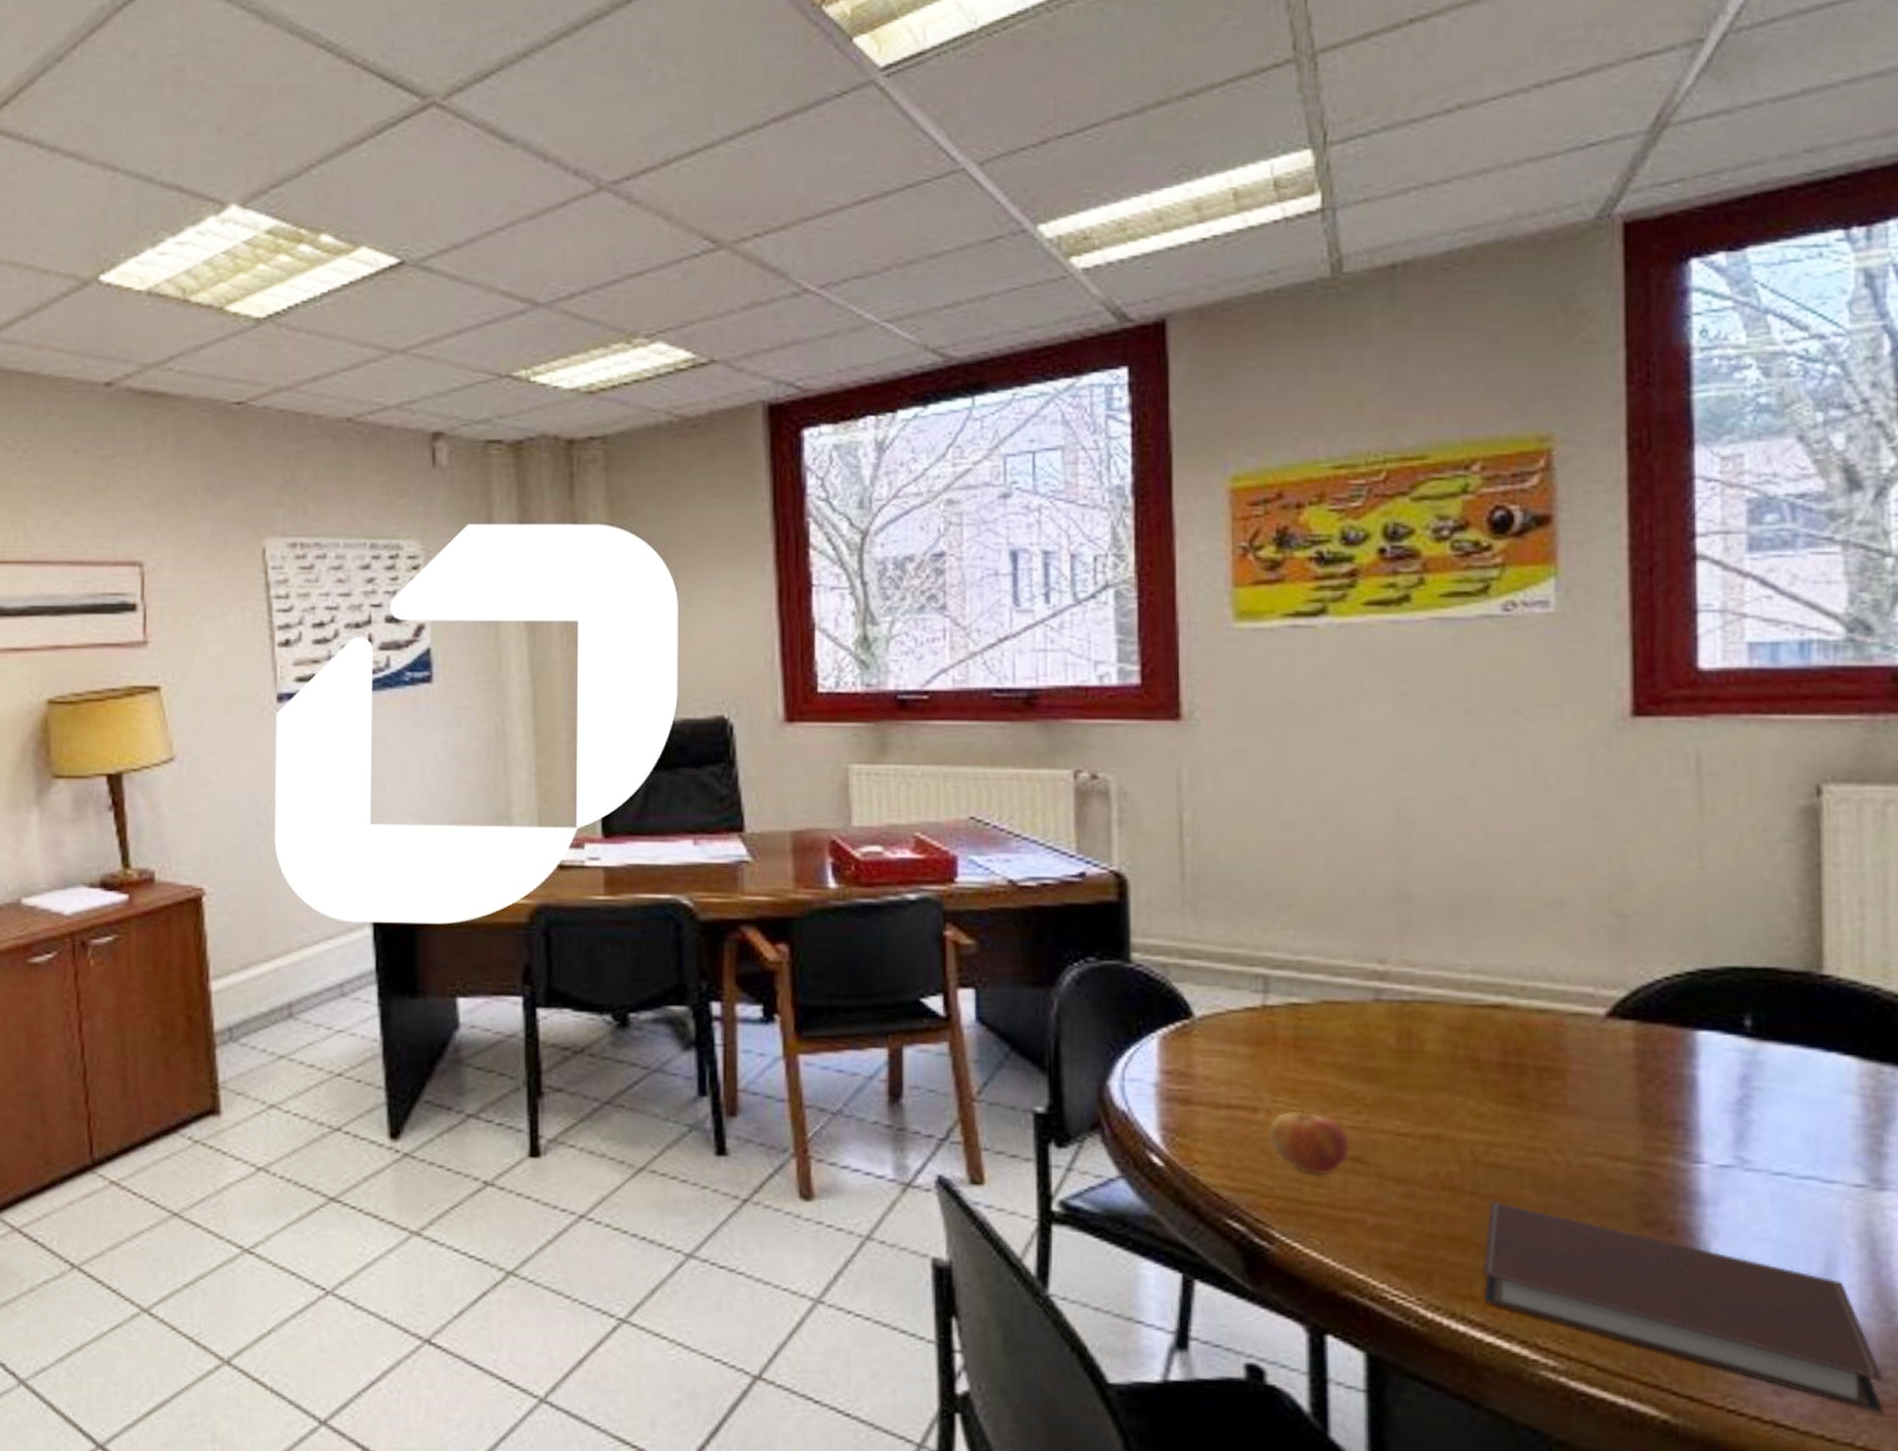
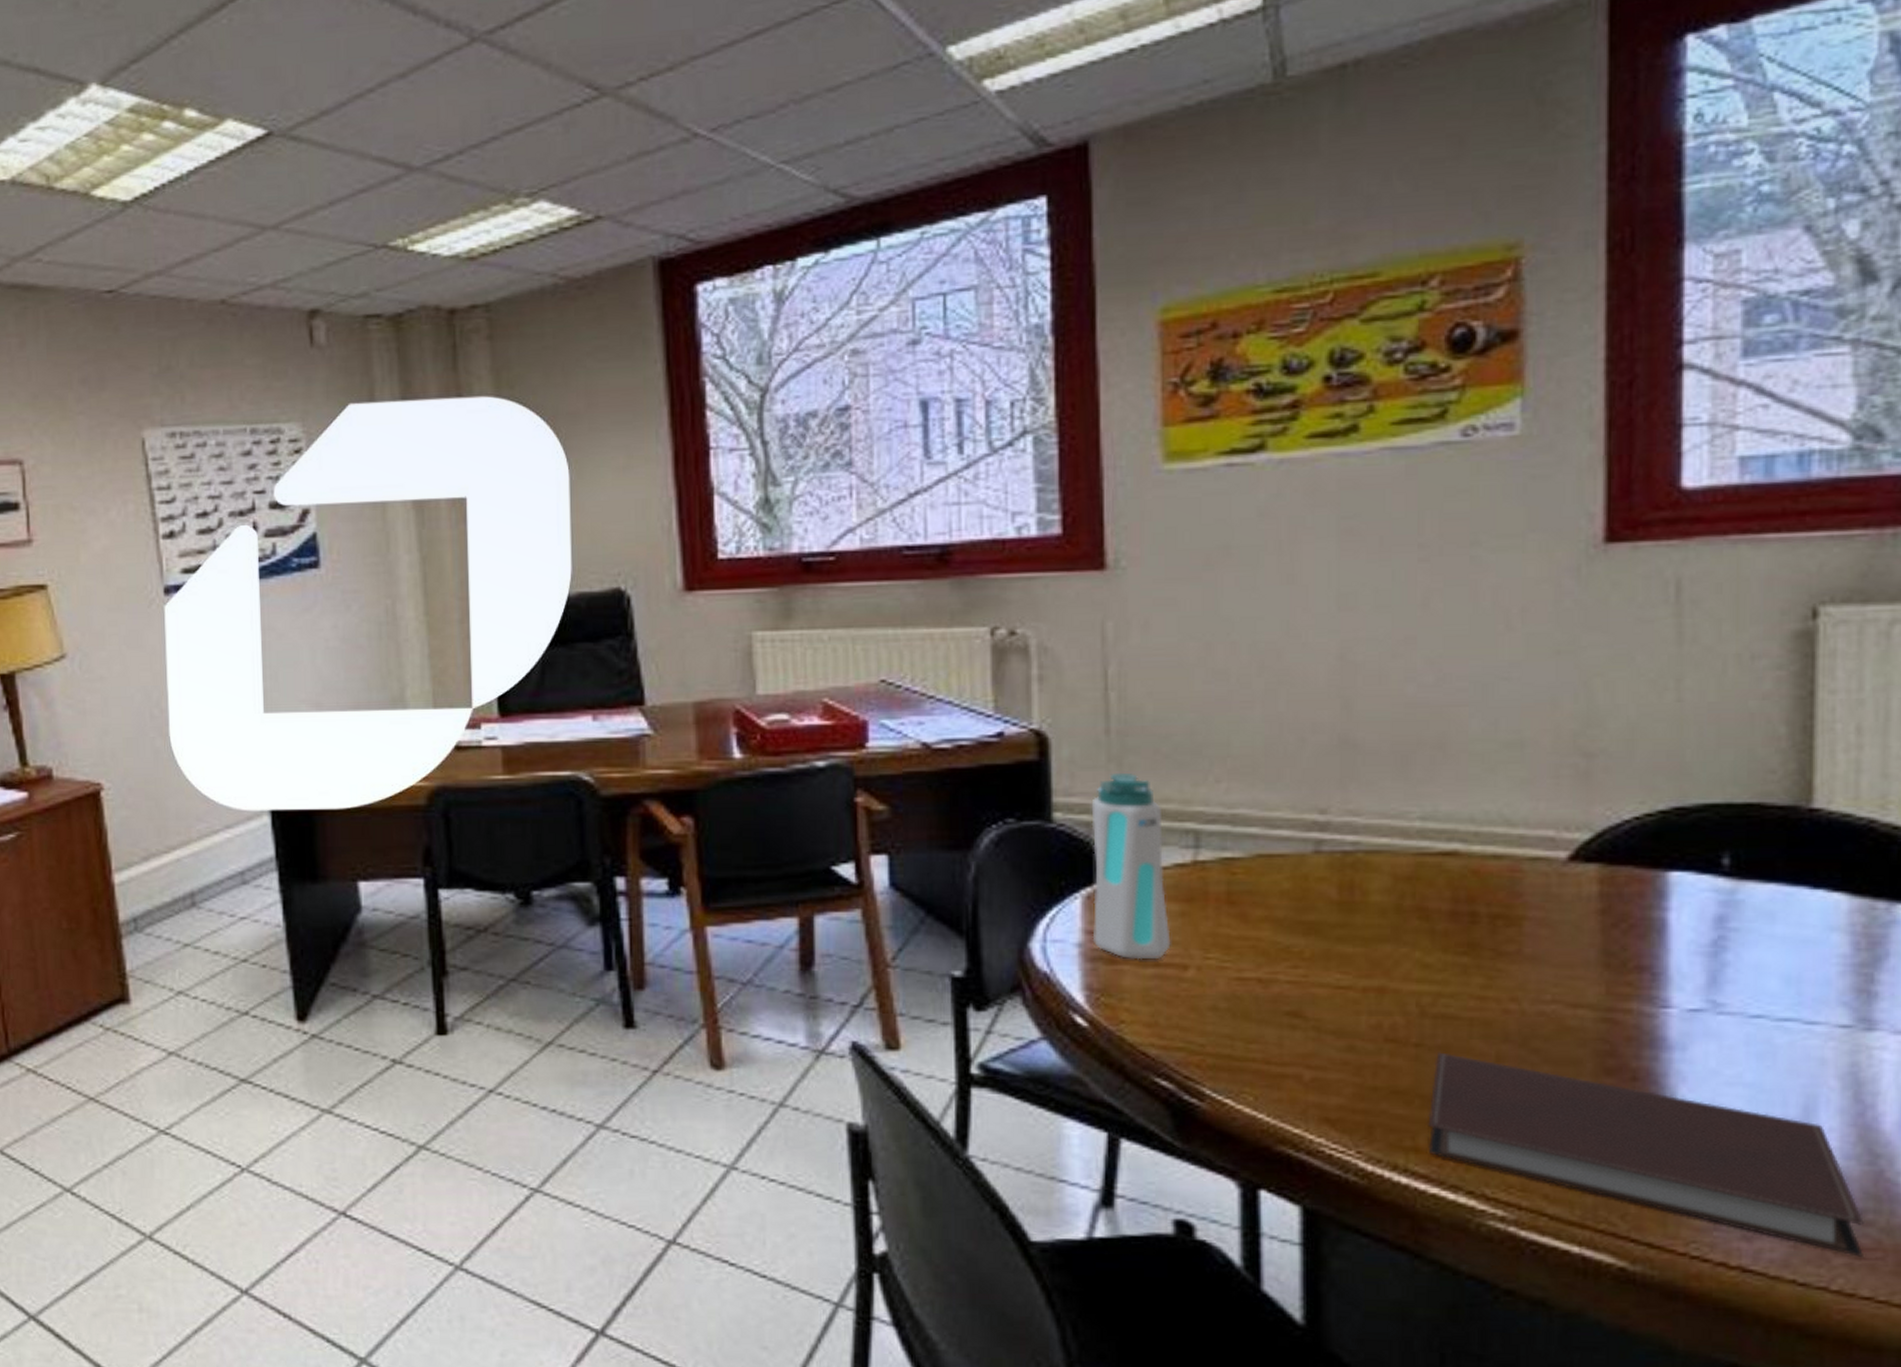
water bottle: none [1167,916,1242,1101] -> present [1091,772,1171,960]
apple: present [1268,1111,1350,1175] -> none [1198,967,1286,1031]

